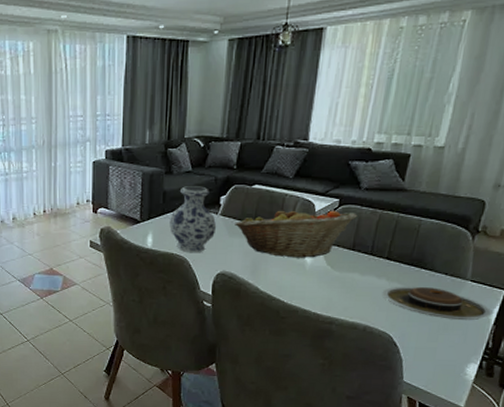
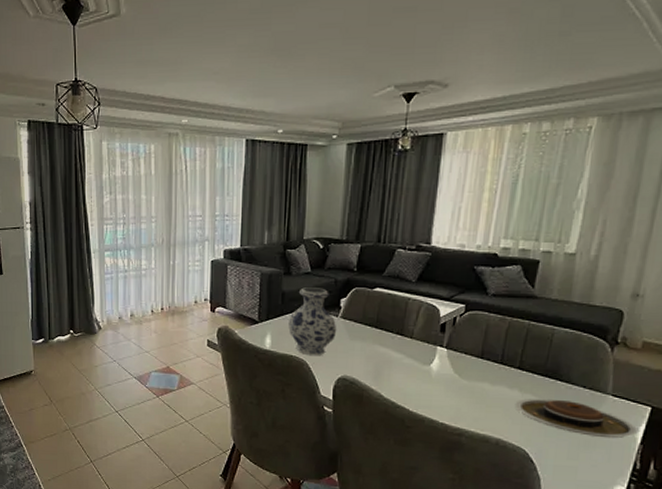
fruit basket: present [235,207,358,258] -> none [356,311,485,365]

